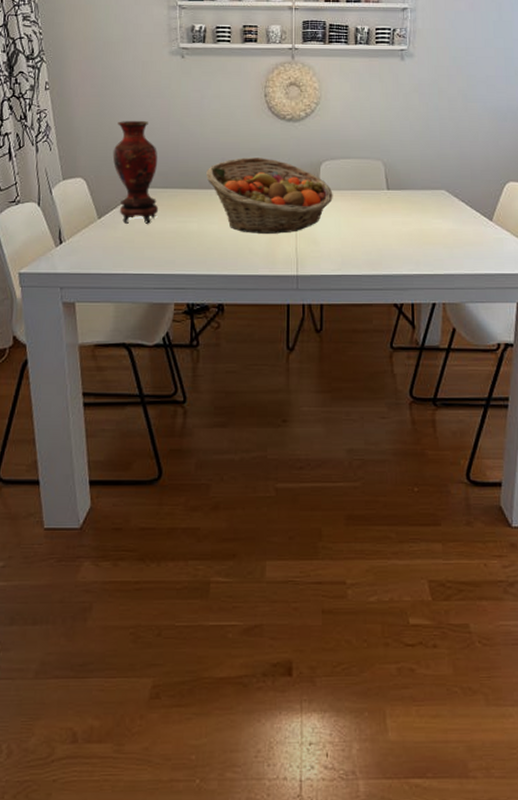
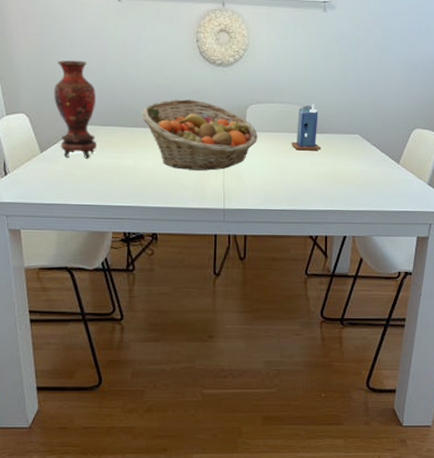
candle: none [370,158,404,209] -> present [291,104,321,151]

